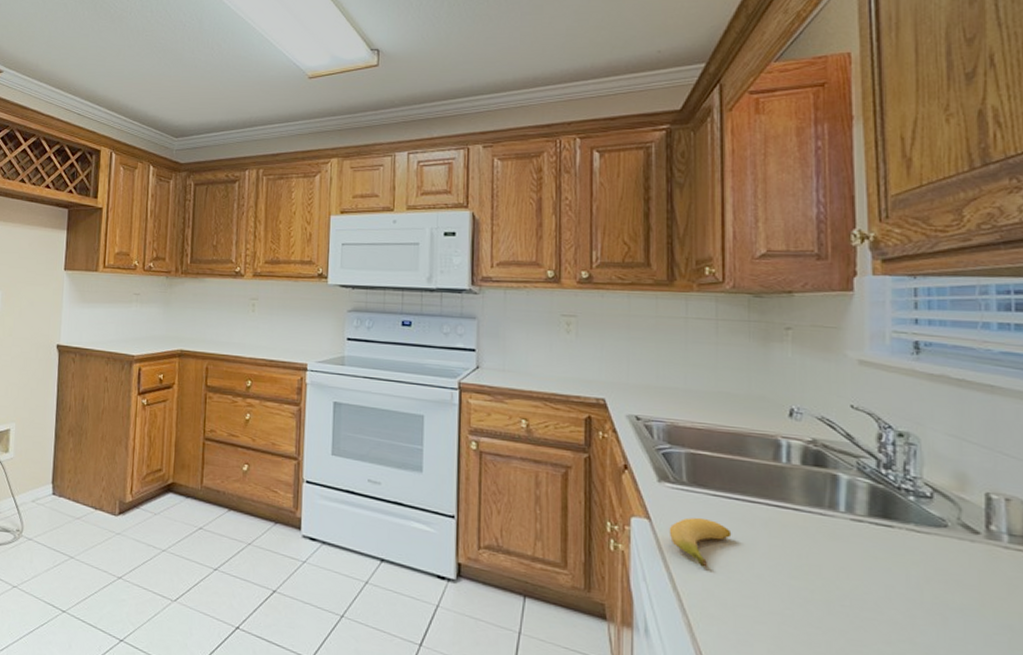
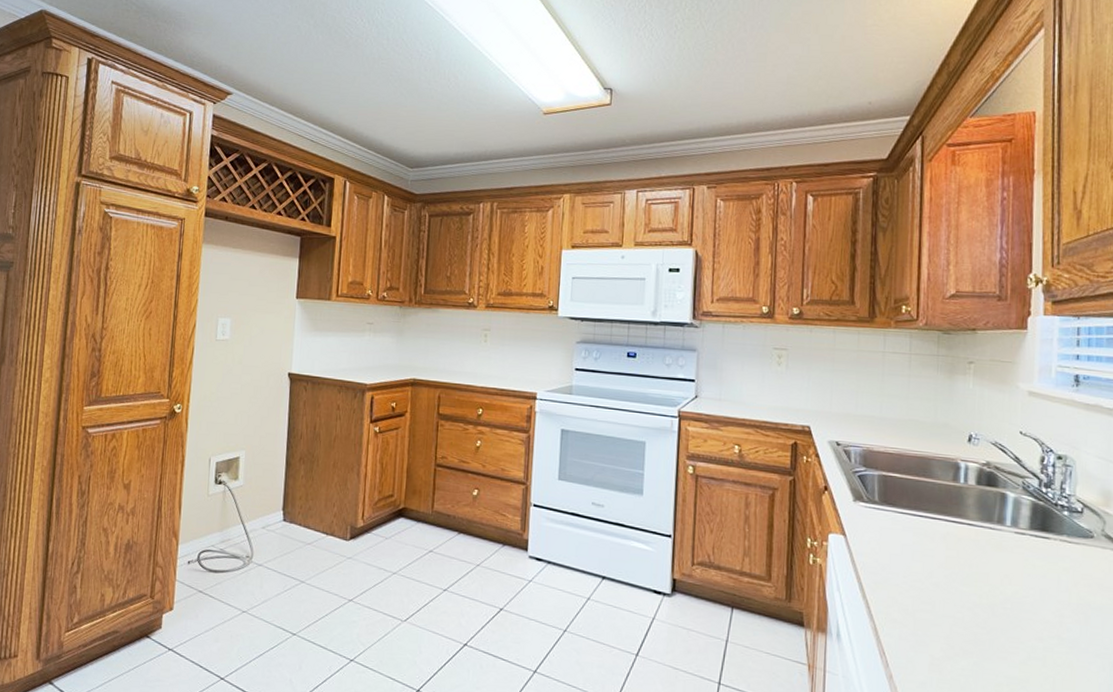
banana: present [669,517,732,568] -> none [861,533,915,578]

